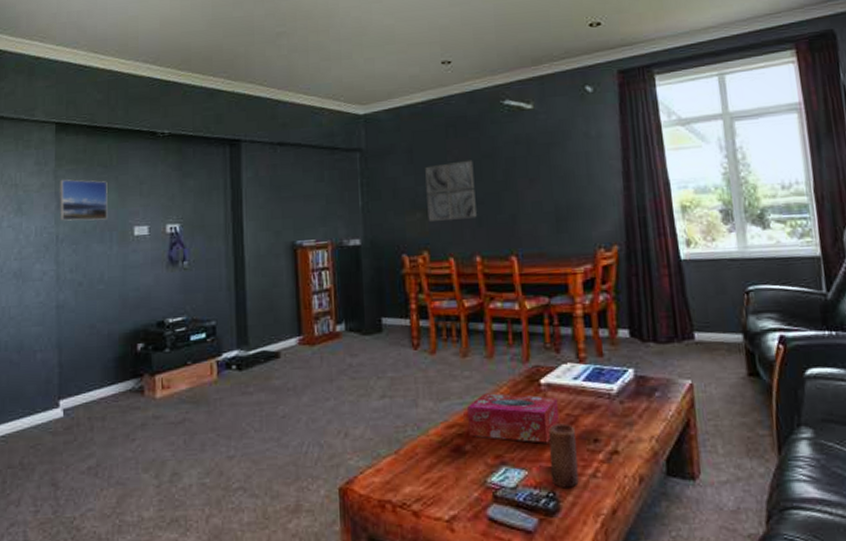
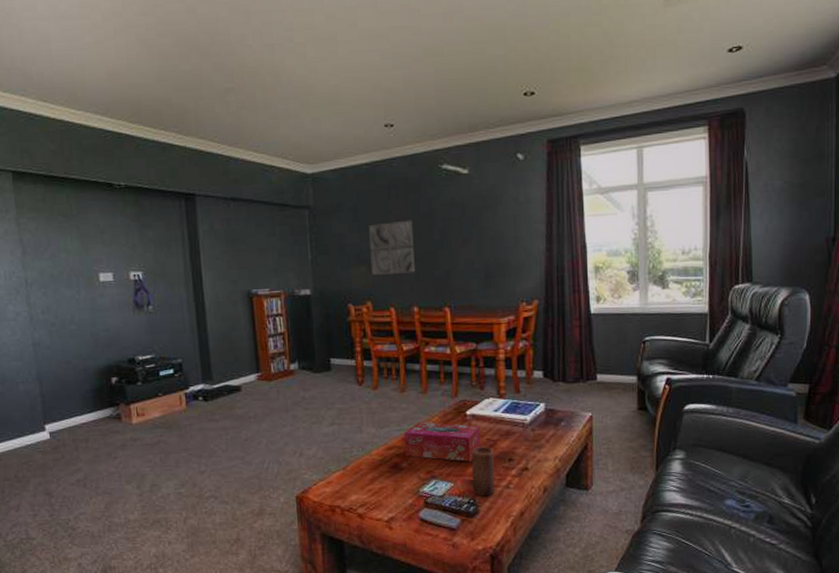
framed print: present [60,179,107,221] -> none [23,227,73,267]

